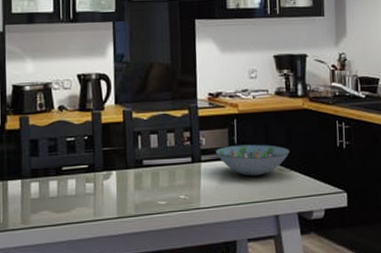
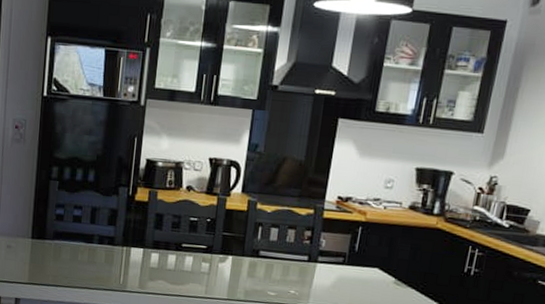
decorative bowl: present [215,144,291,176] -> none [333,251,413,287]

